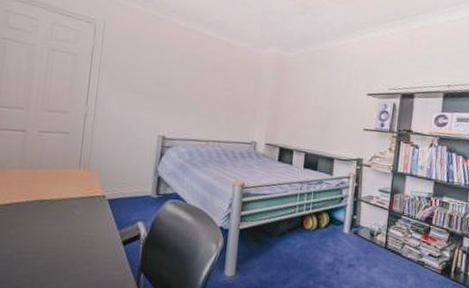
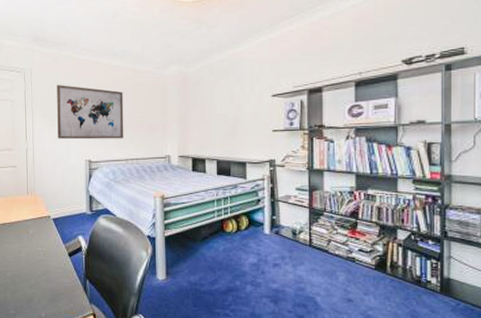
wall art: none [128,44,213,118] -> present [57,84,124,140]

